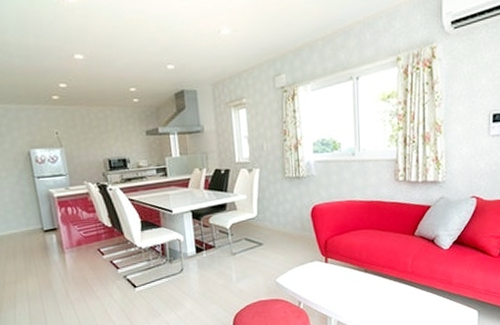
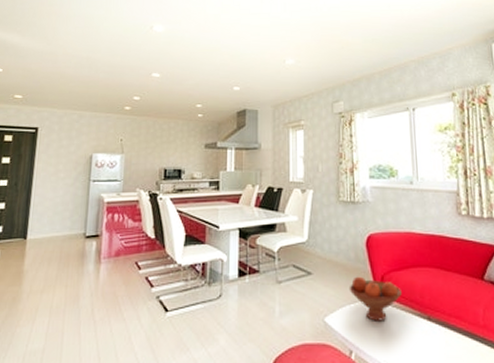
fruit bowl: none [296,242,343,278] -> present [349,276,402,321]

